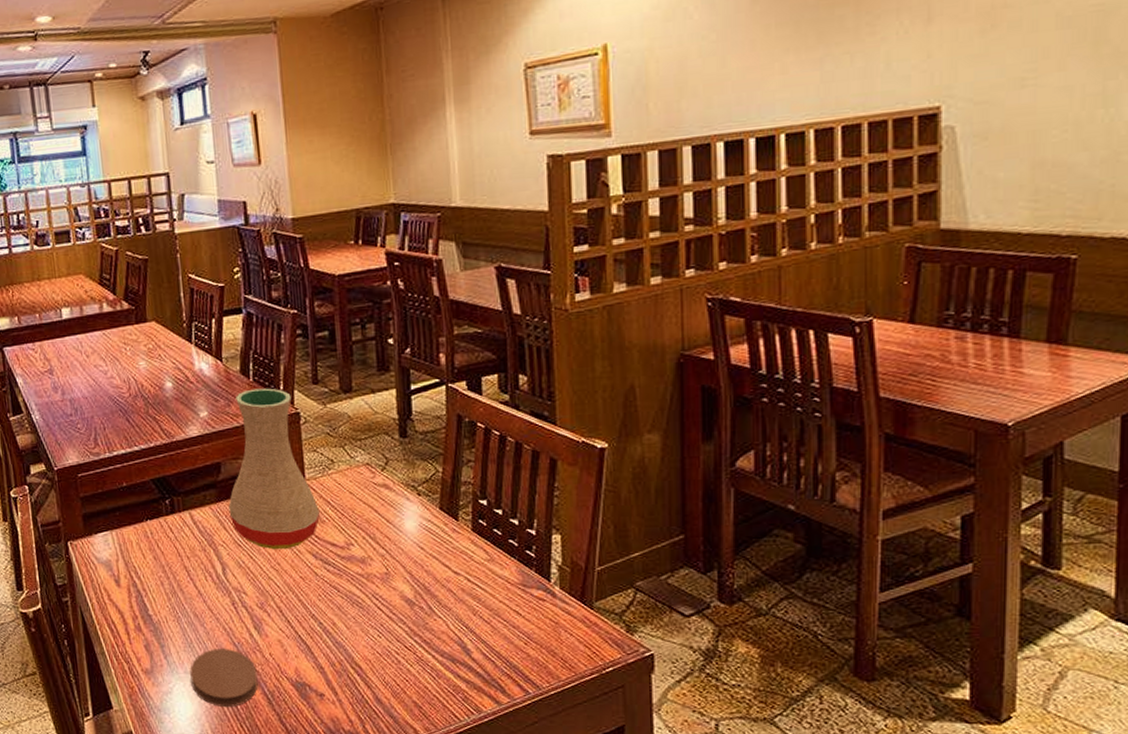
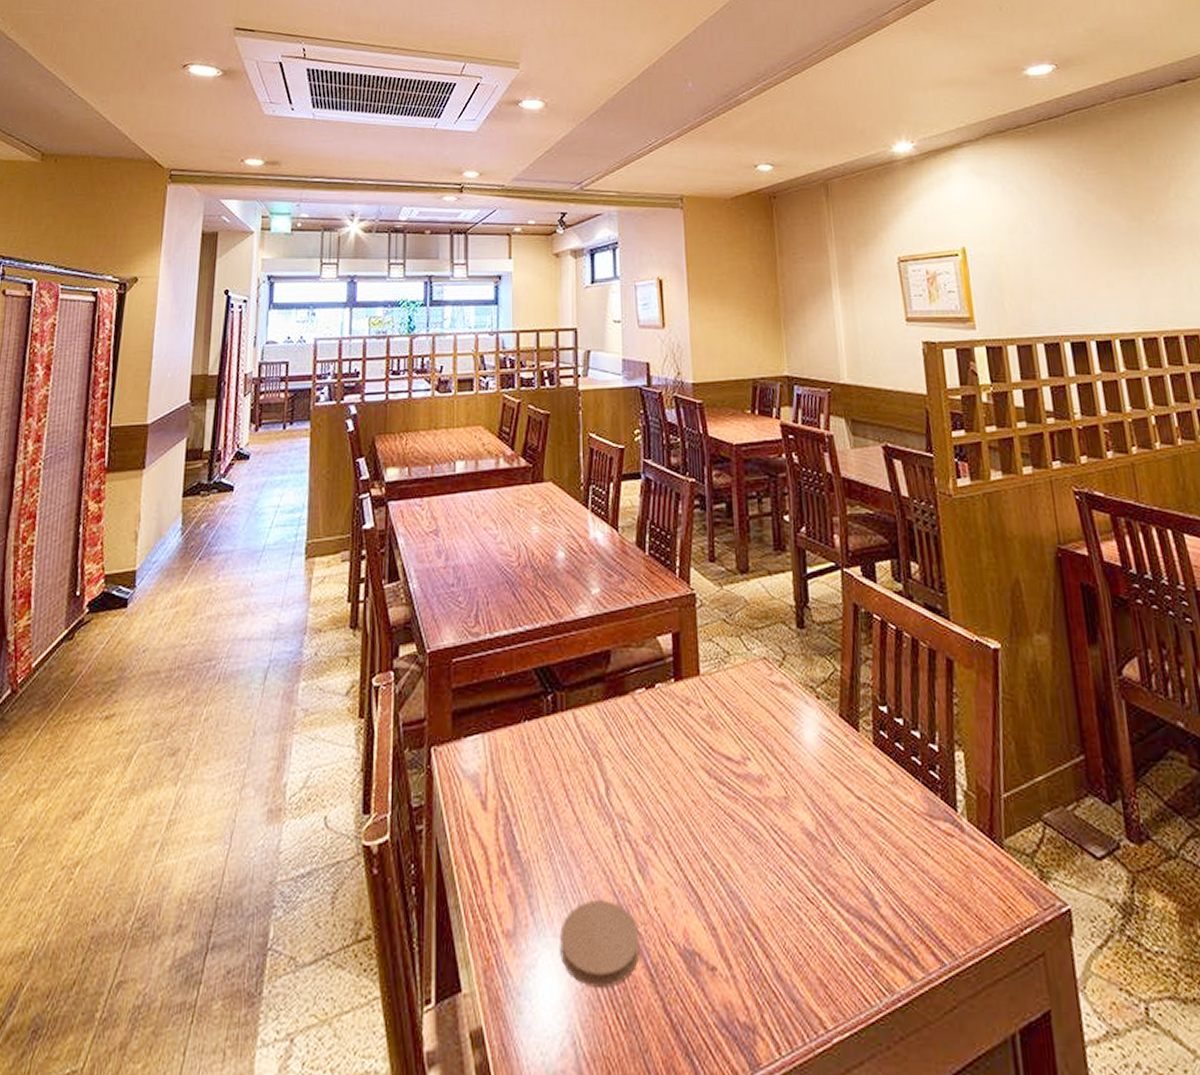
vase: present [228,388,321,550] -> none [616,564,716,764]

